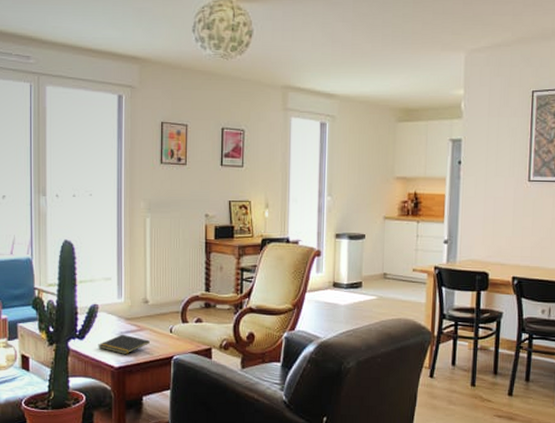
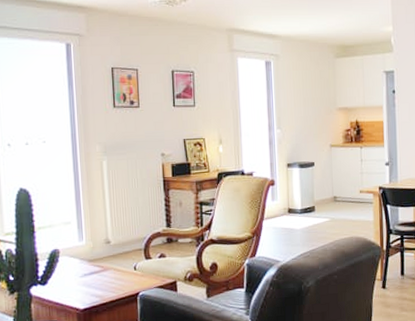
notepad: present [98,334,150,355] -> none [61,276,114,296]

